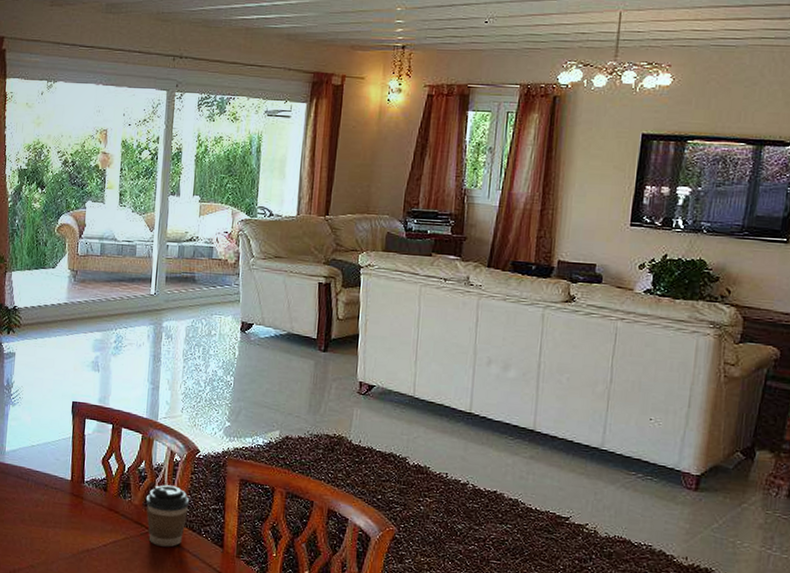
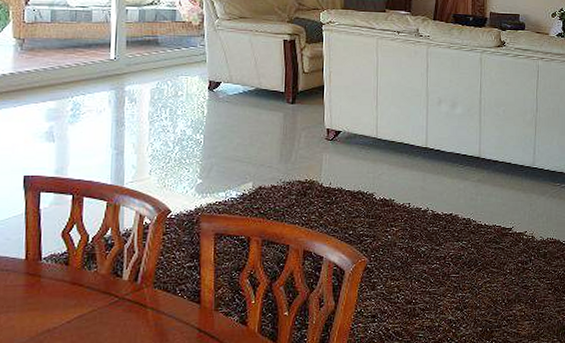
coffee cup: present [145,484,190,547] -> none [113,249,163,313]

